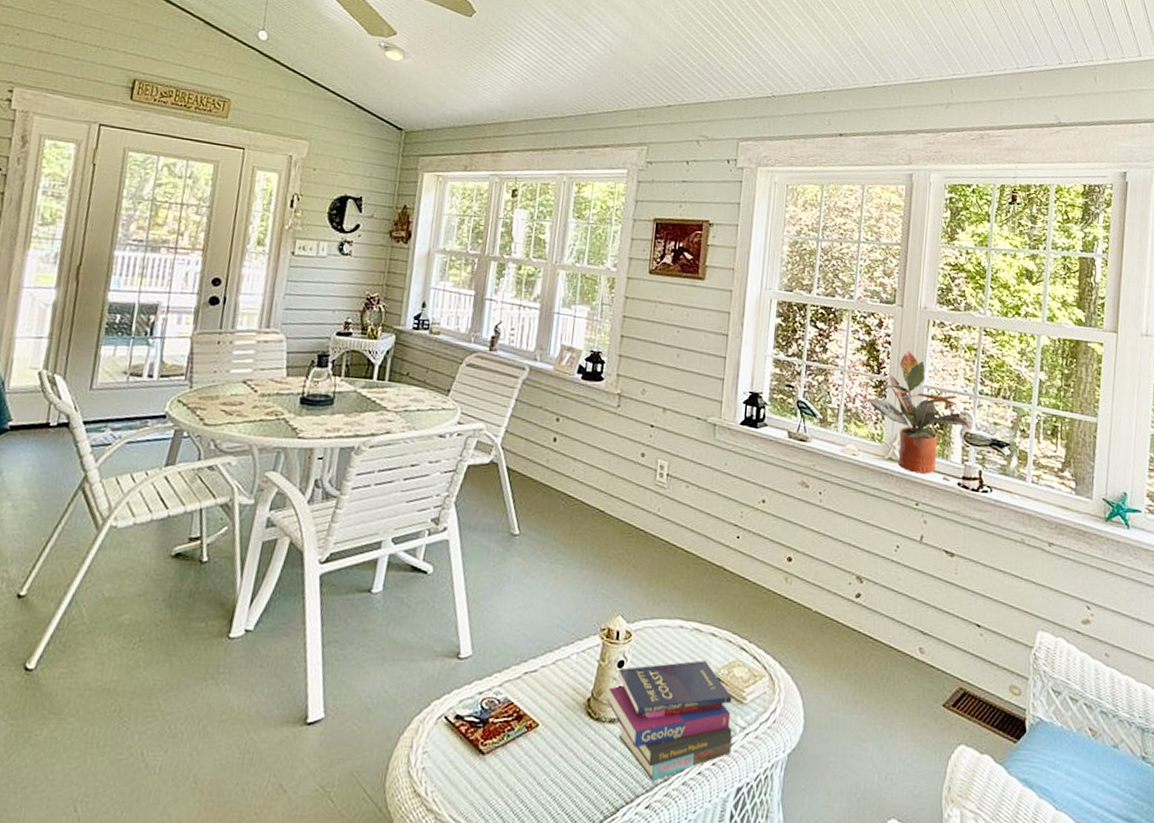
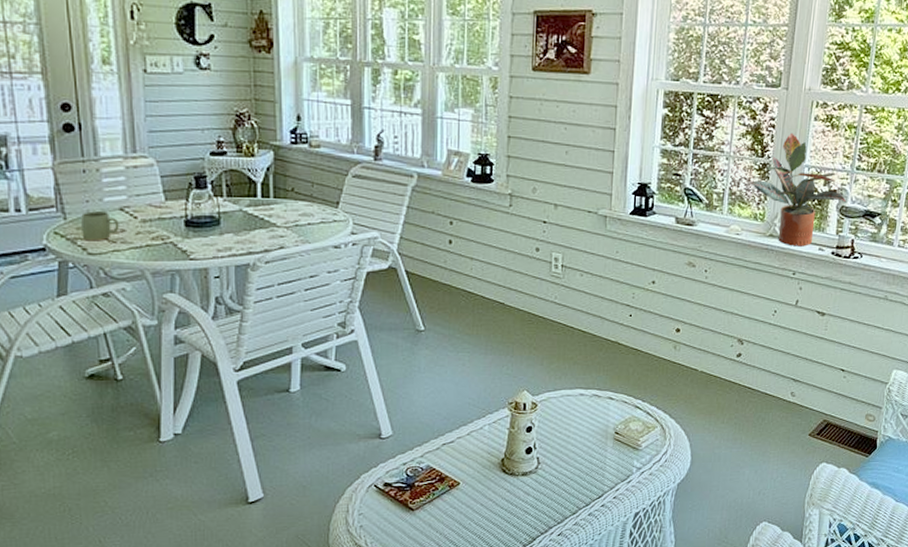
mug: none [202,382,240,413] -> present [80,211,119,241]
books: present [608,660,733,781] -> none [519,420,630,515]

